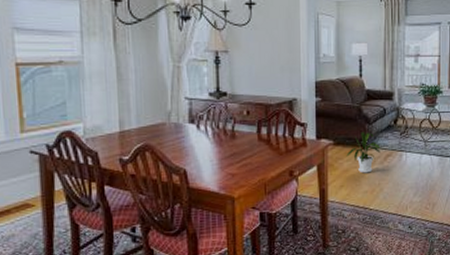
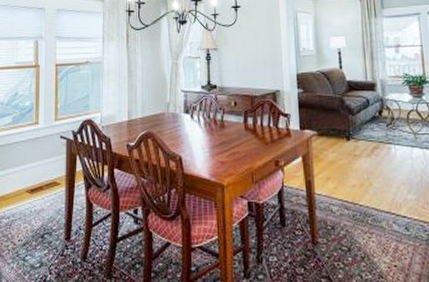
house plant: present [346,132,381,173] -> none [331,123,367,166]

